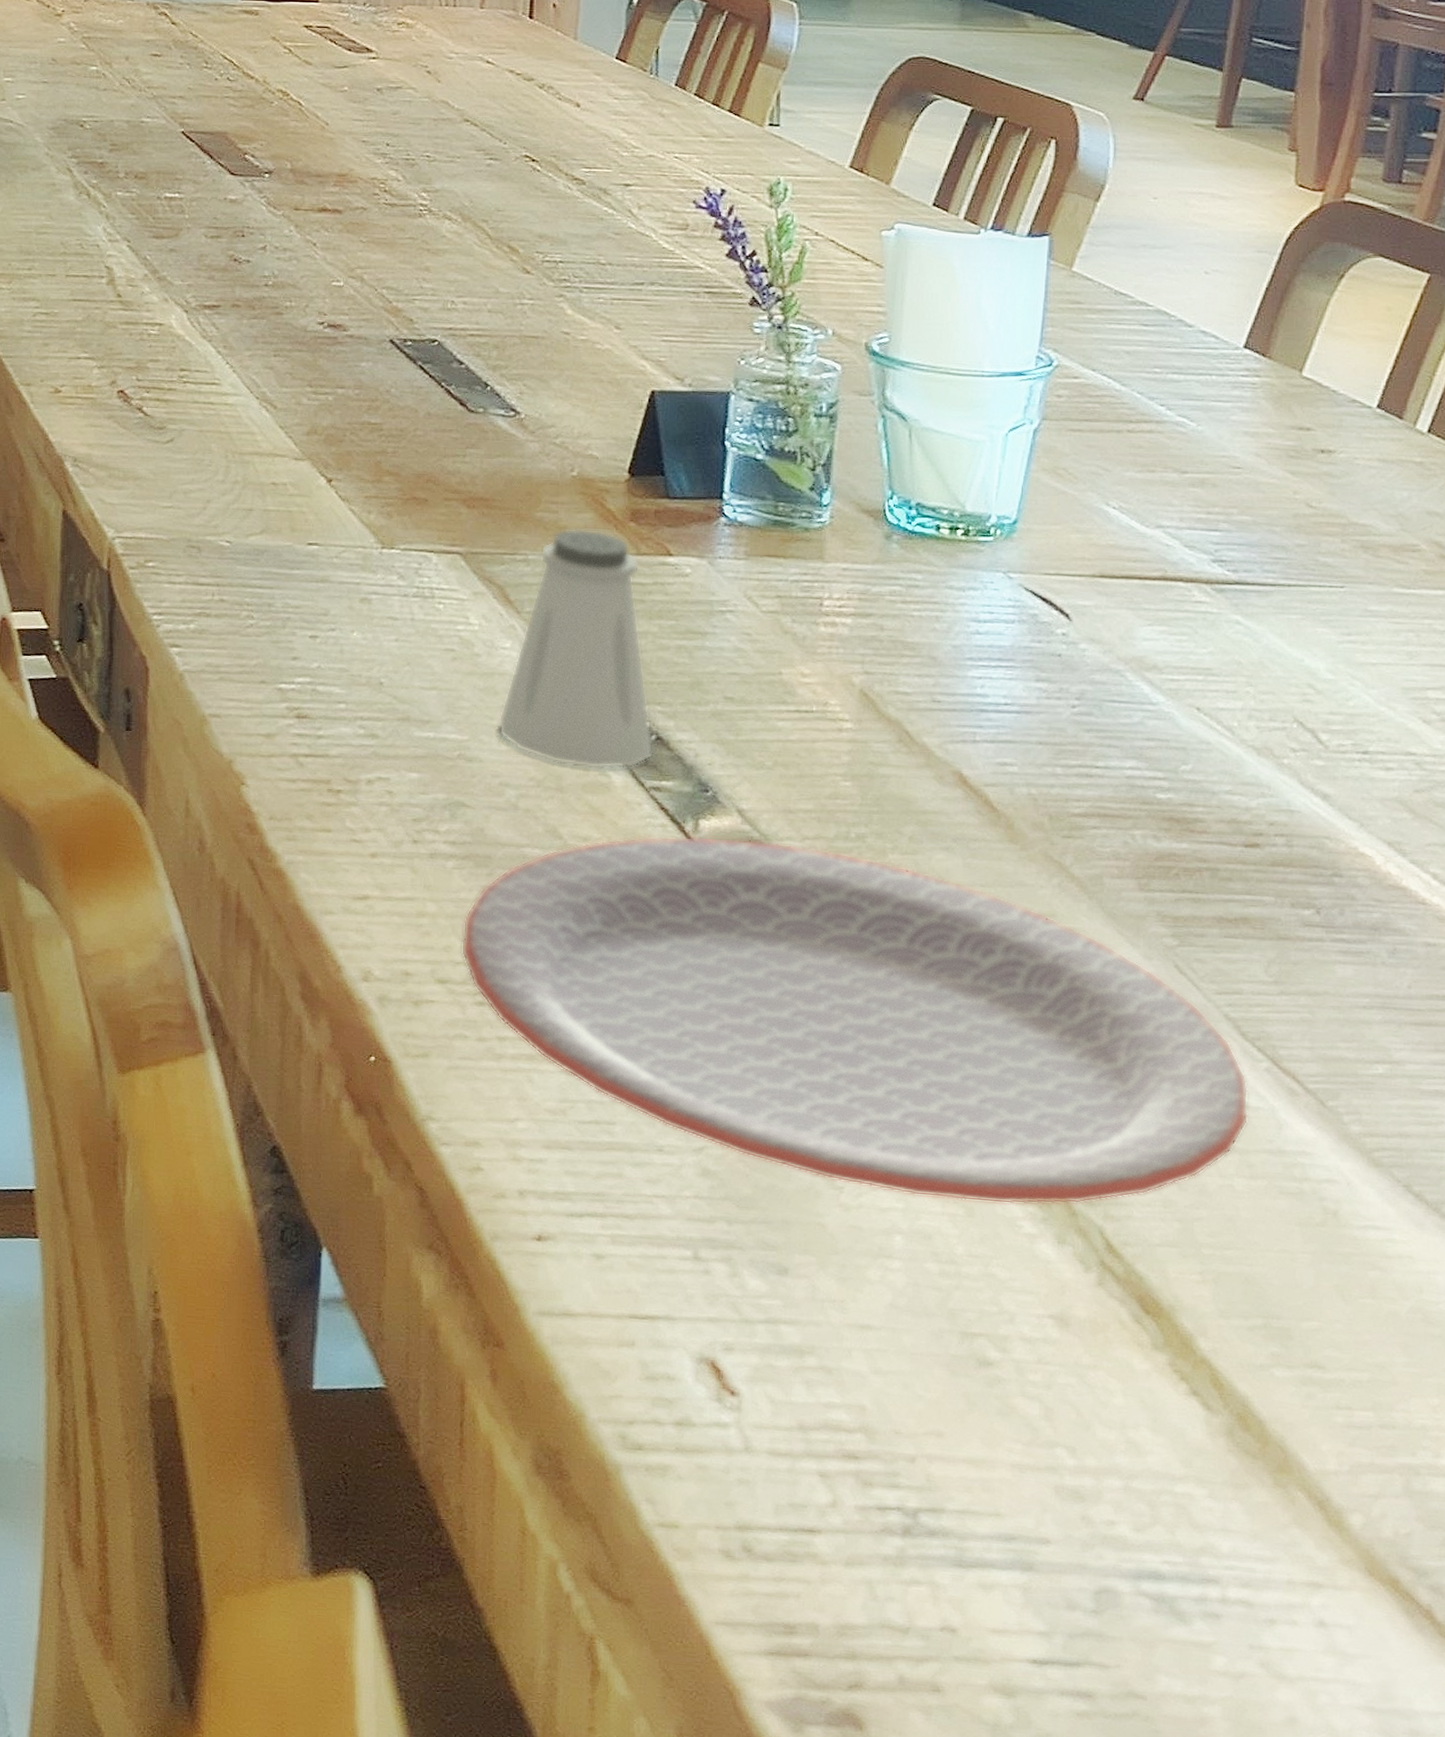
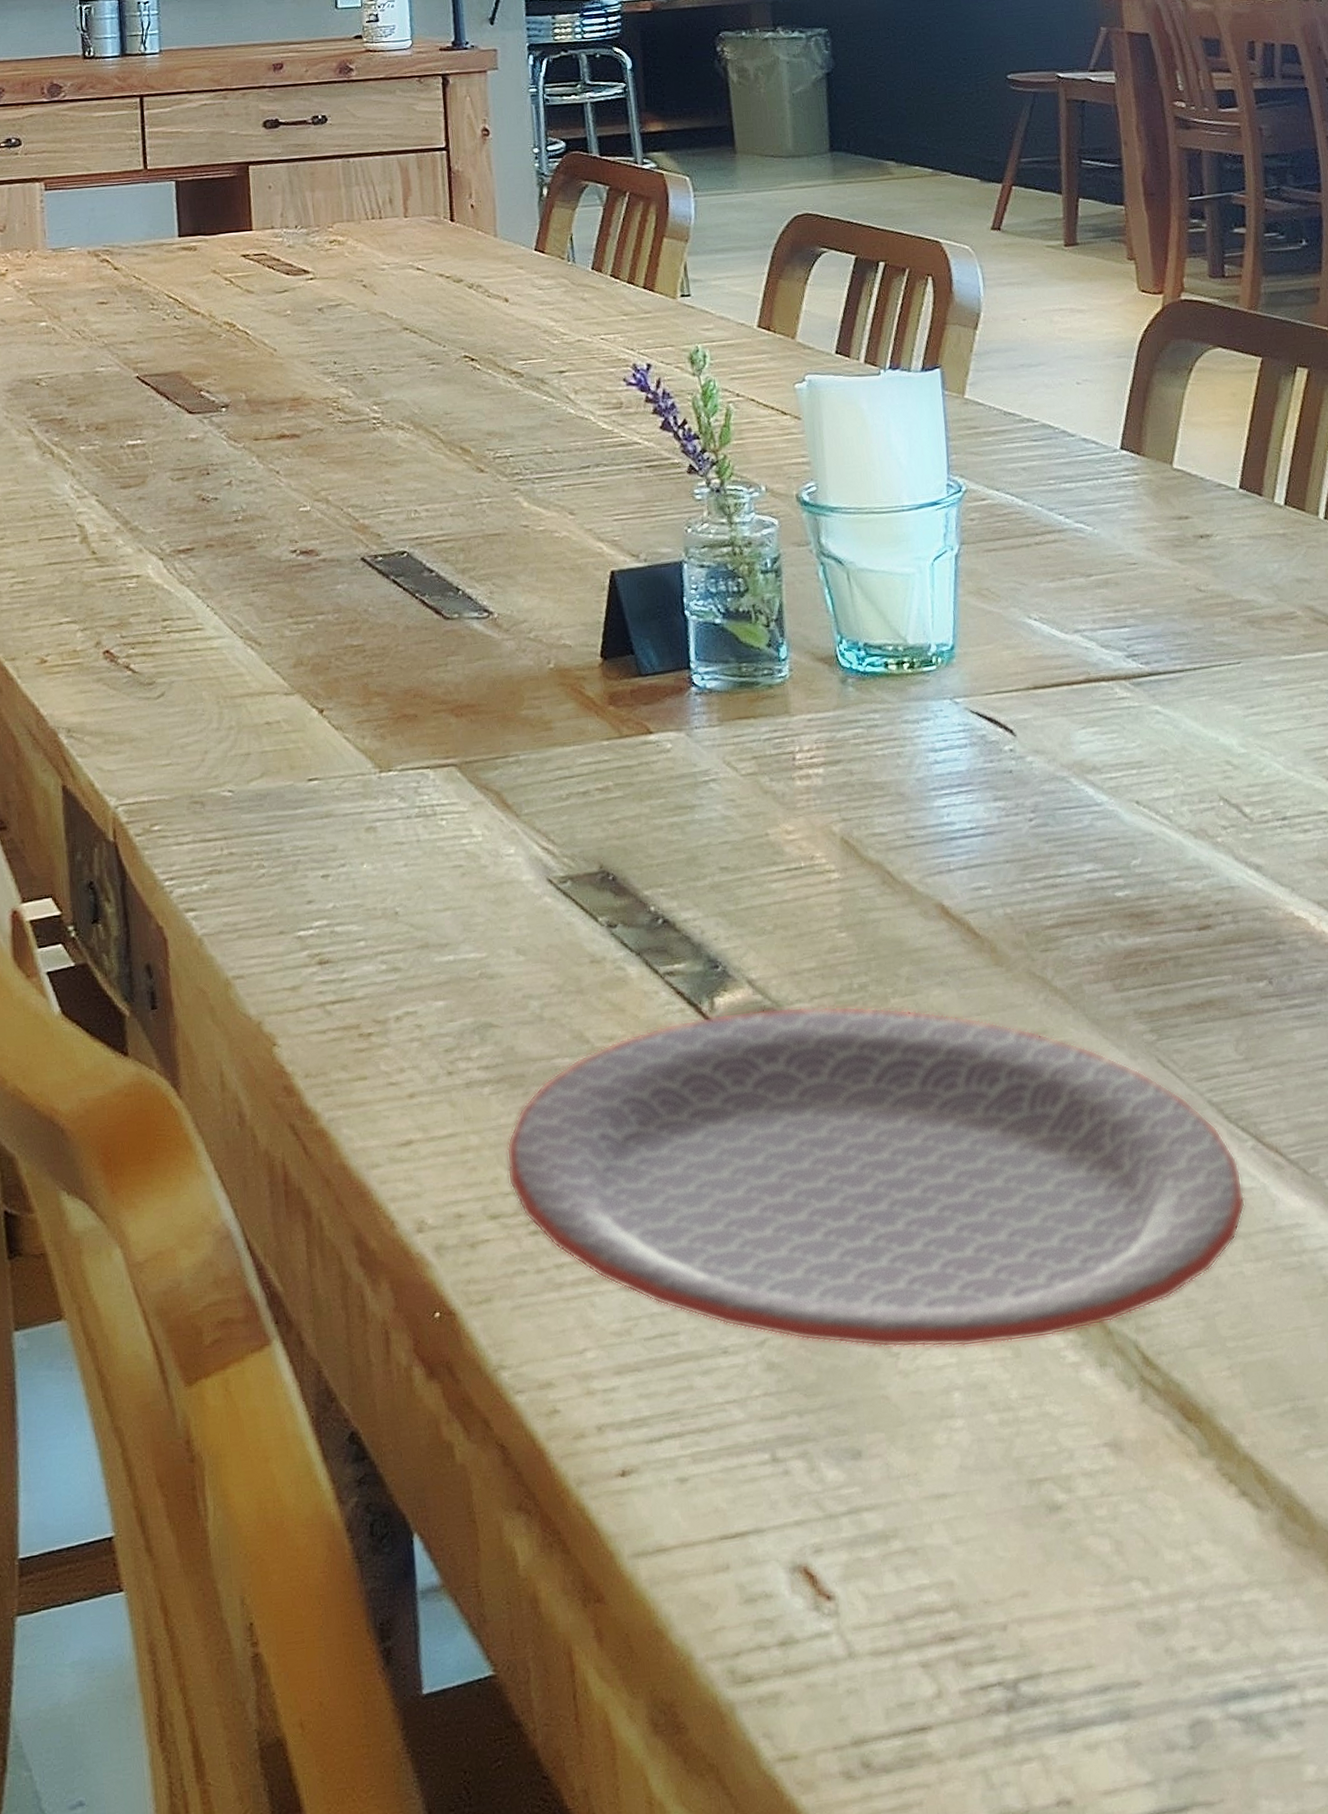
saltshaker: present [498,528,654,770] -> none [513,719,663,966]

